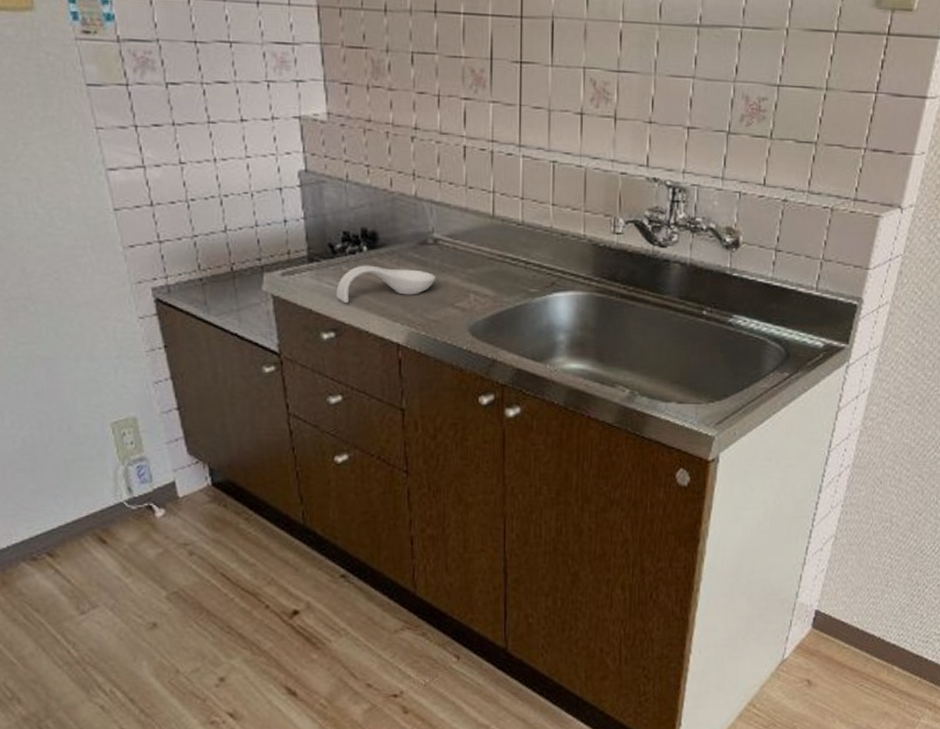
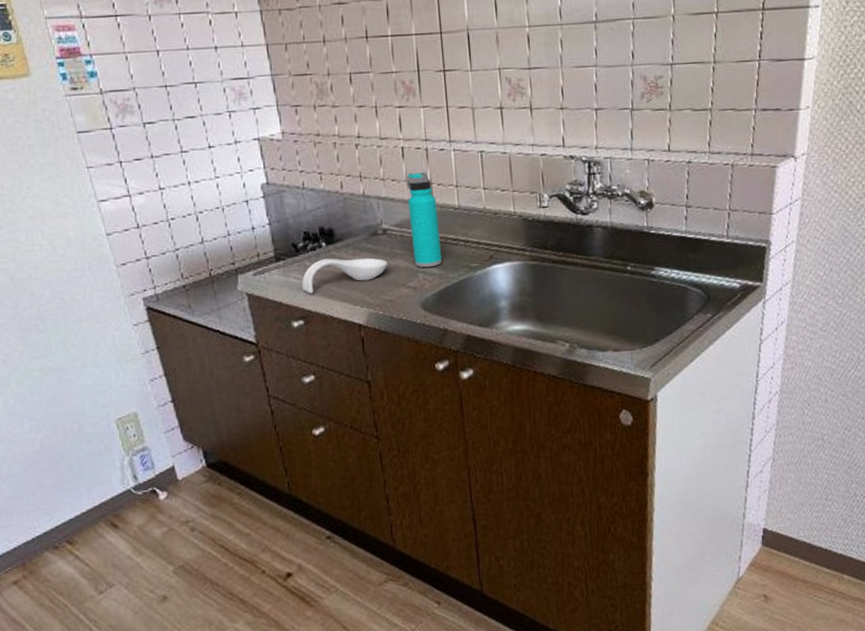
water bottle: none [465,177,498,288] -> present [407,172,443,268]

